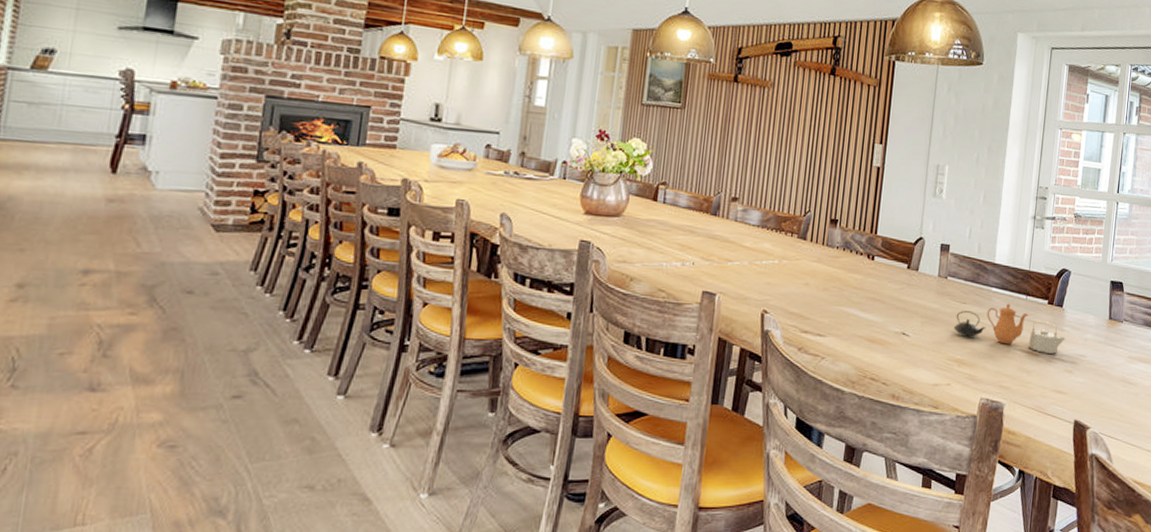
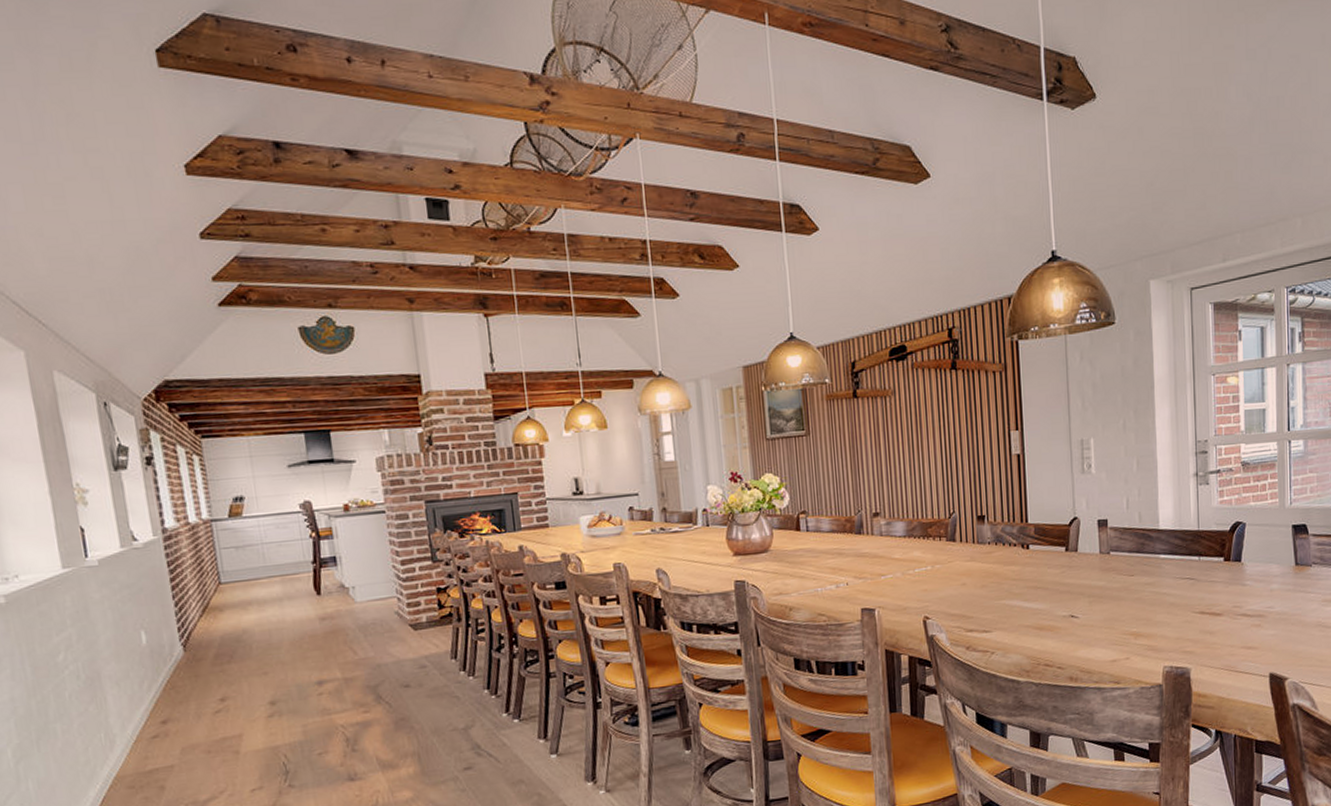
teapot: present [954,303,1065,354] -> none [1124,567,1248,612]

